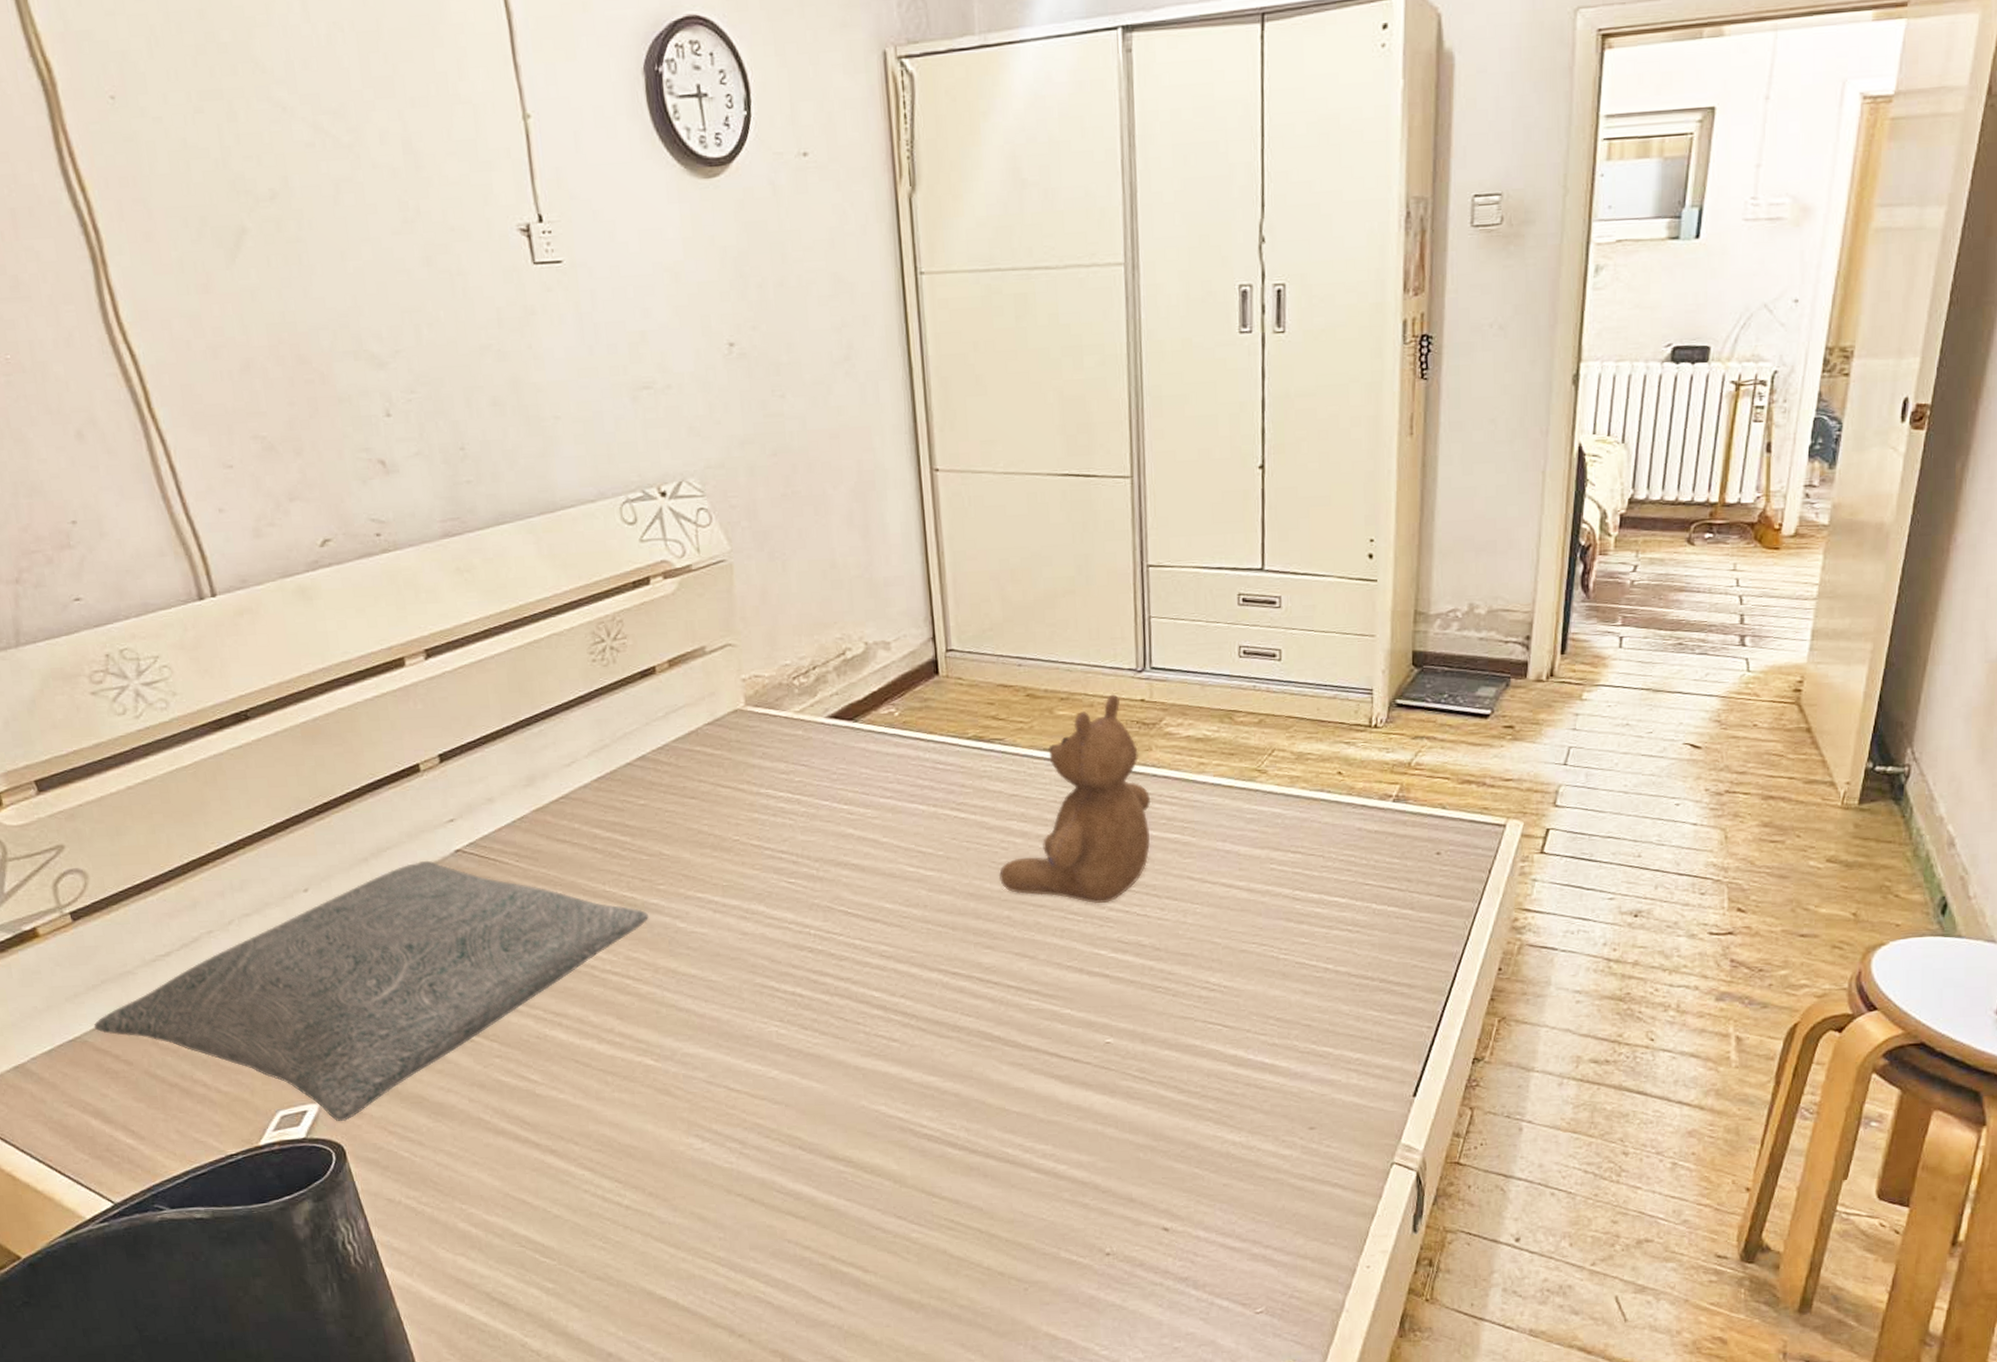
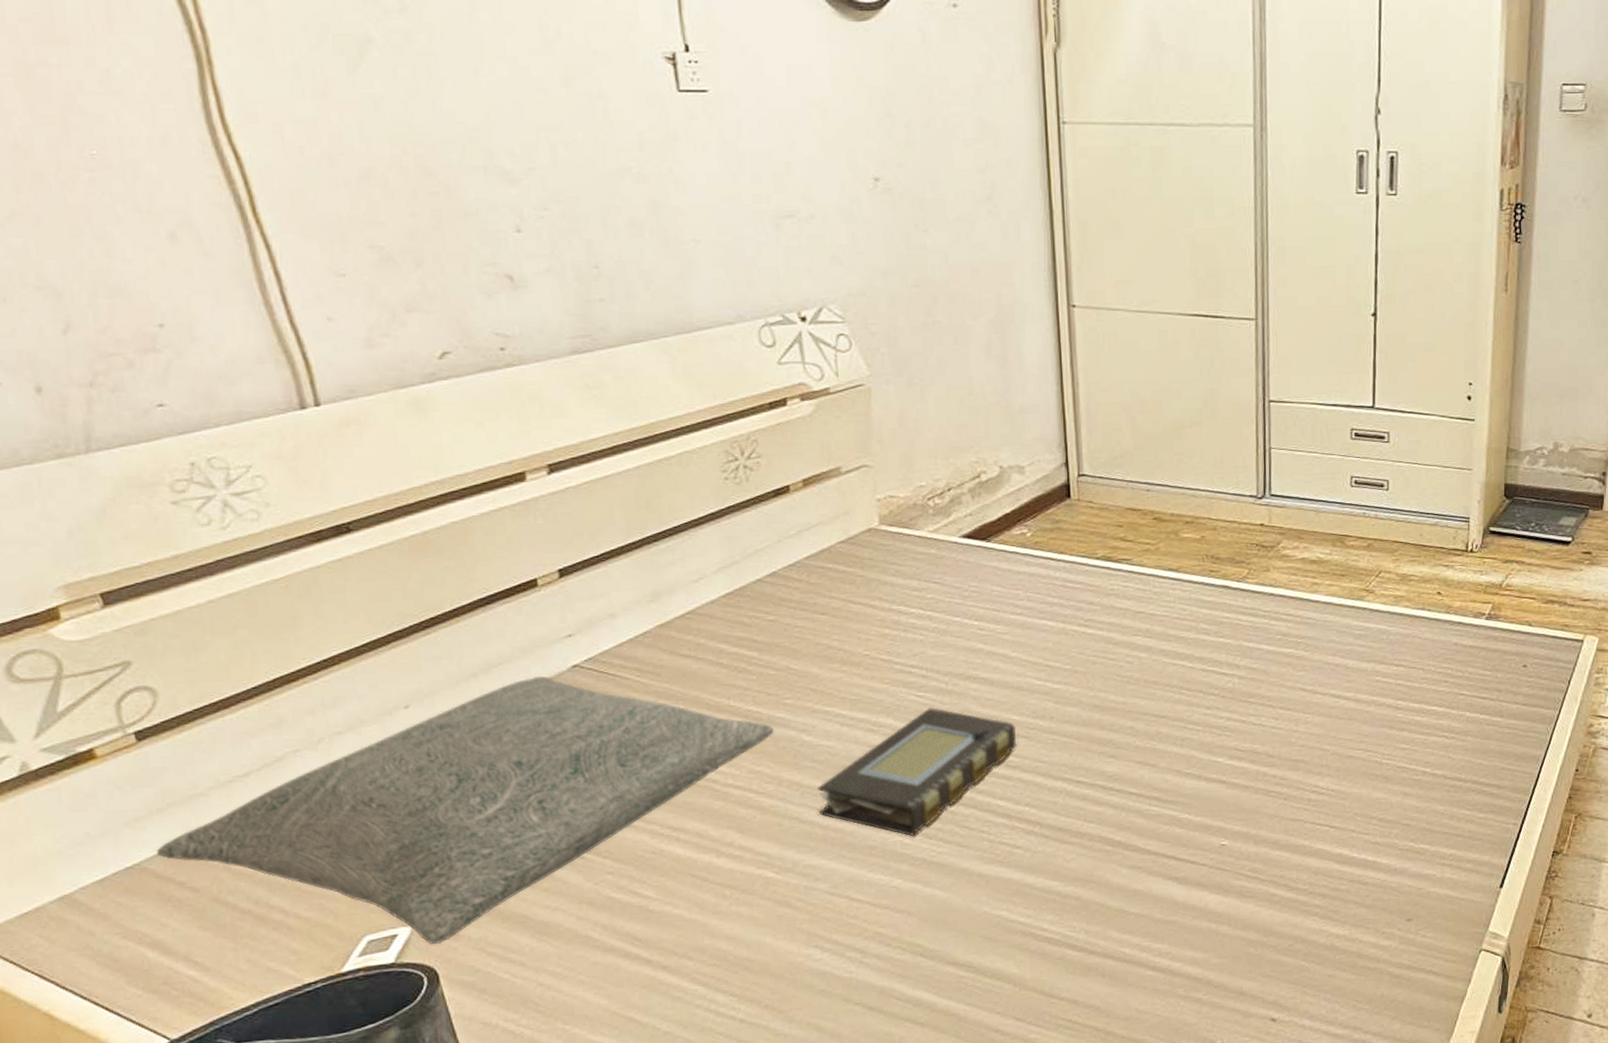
book: none [693,895,891,1026] -> present [818,708,1017,836]
teddy bear: present [998,694,1150,904] -> none [1123,519,1267,715]

